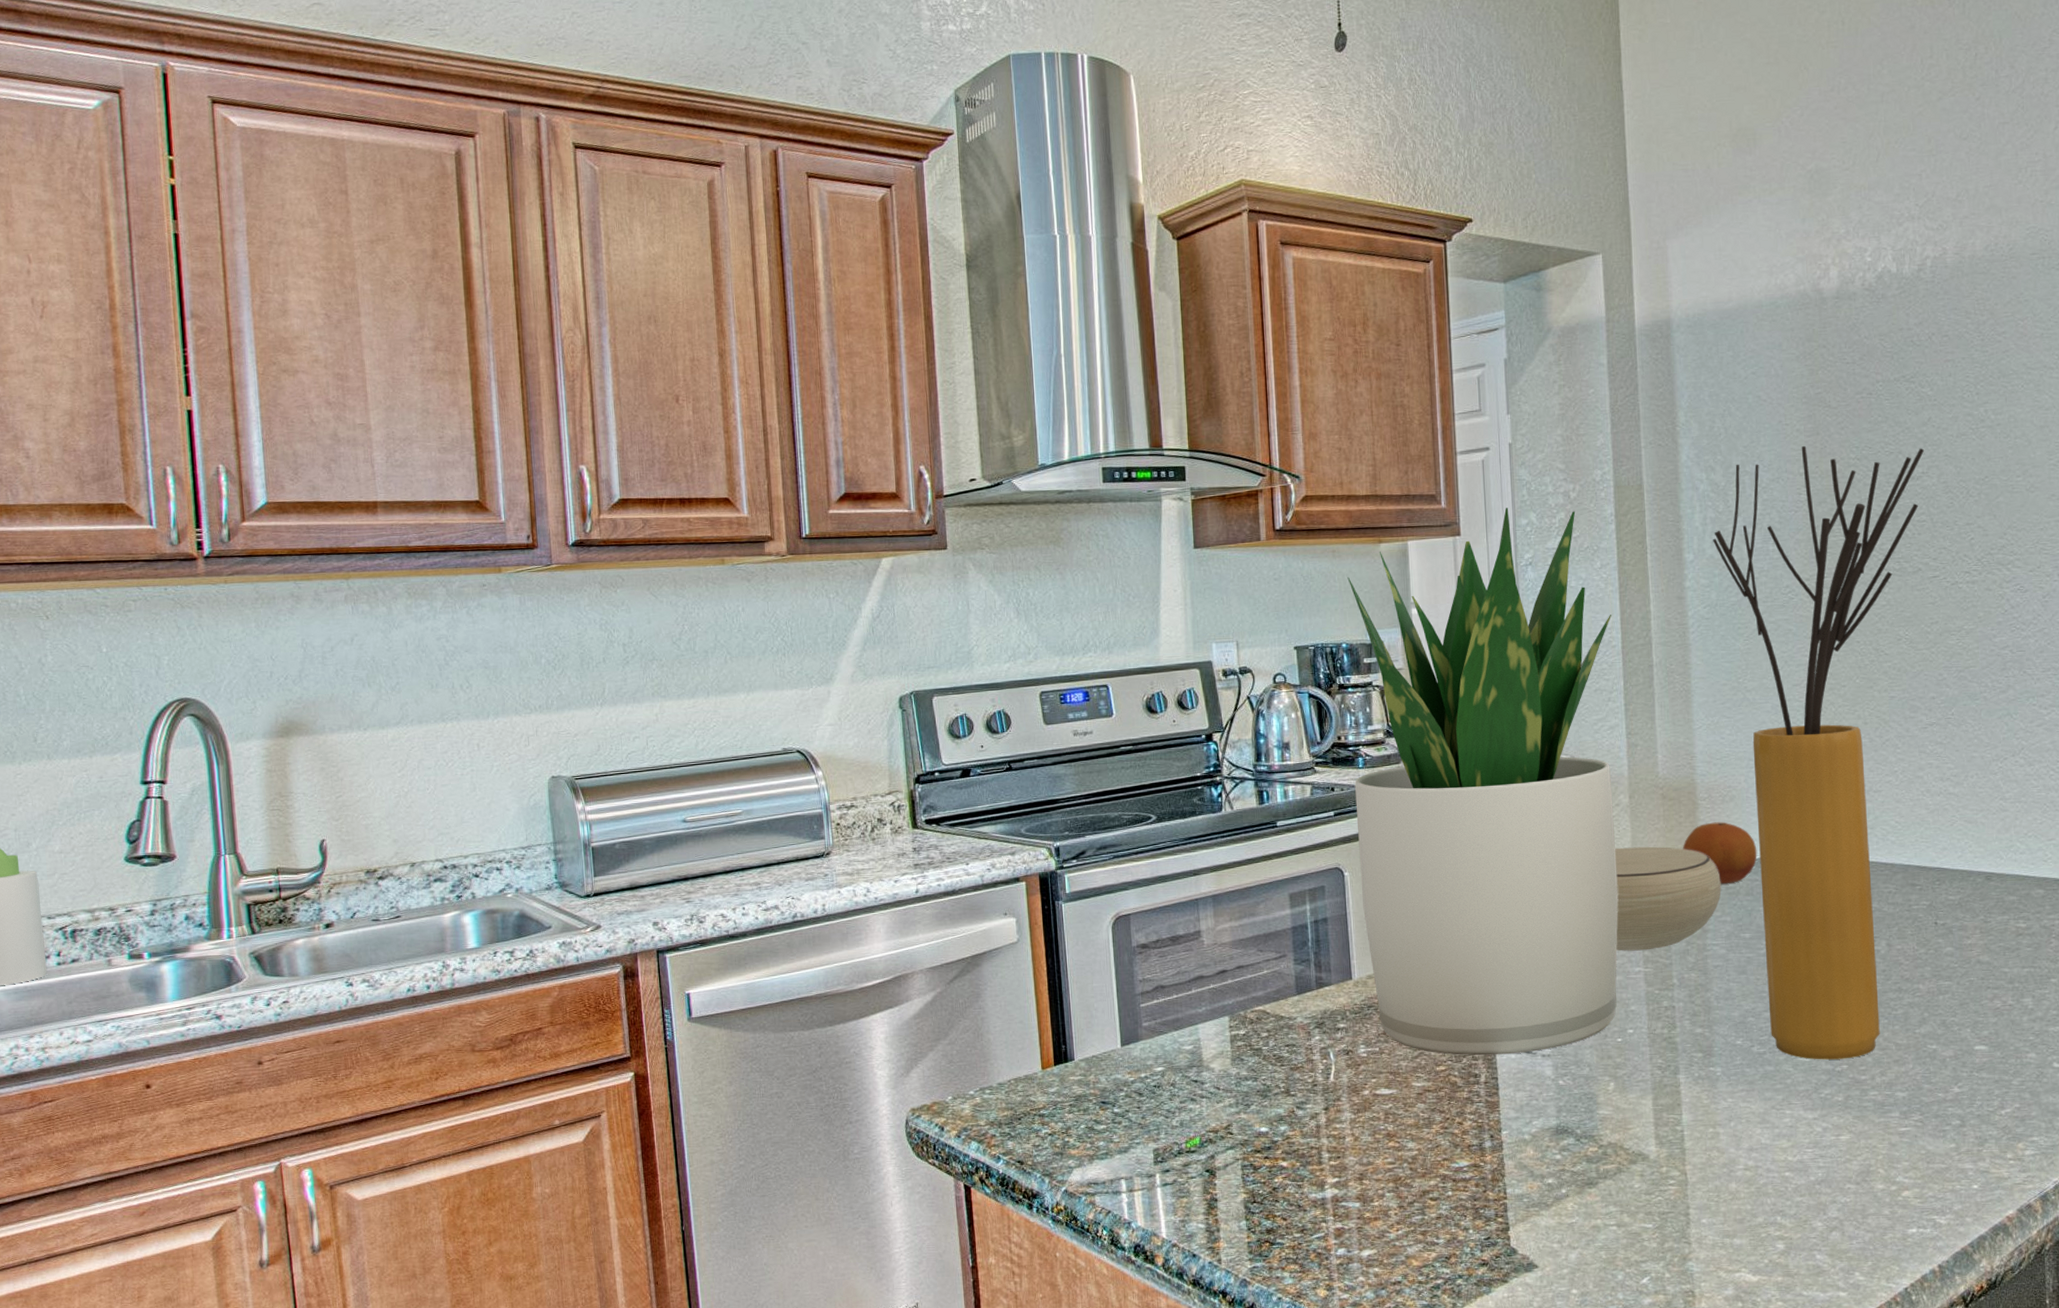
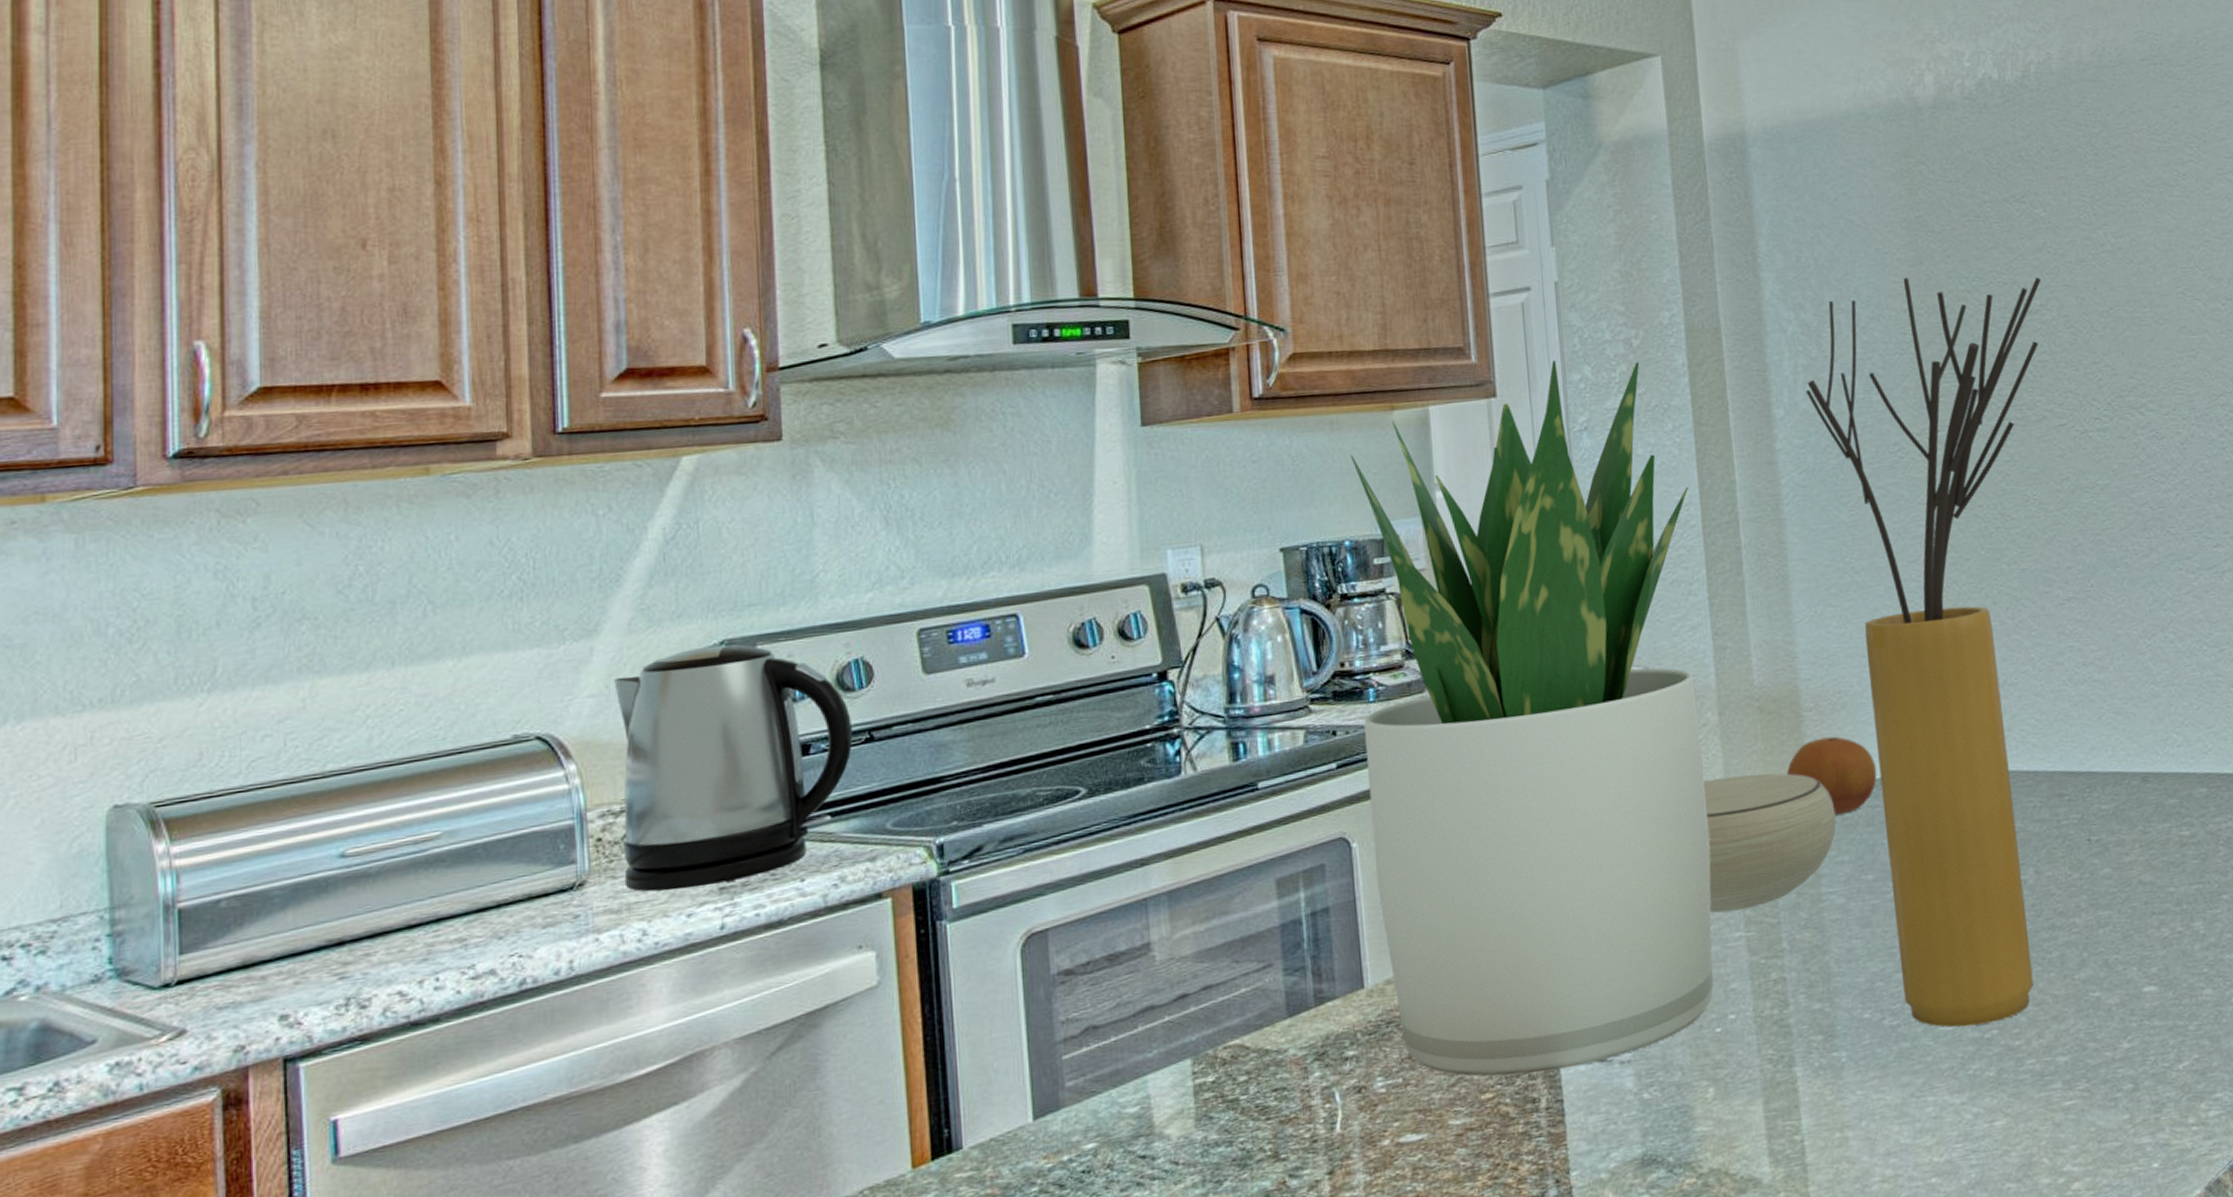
kettle: none [844,694,998,863] -> present [614,644,853,892]

